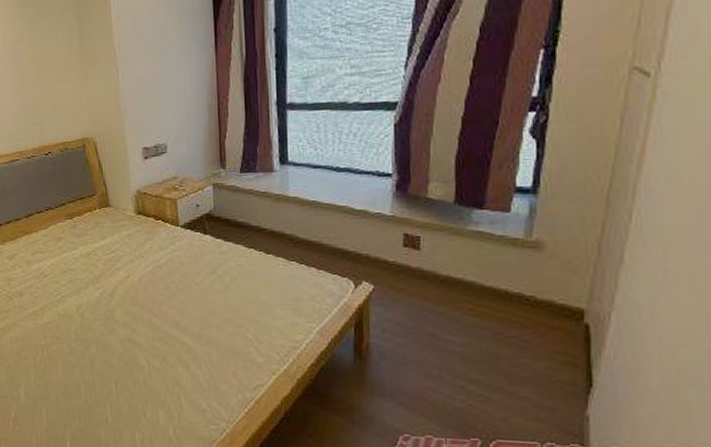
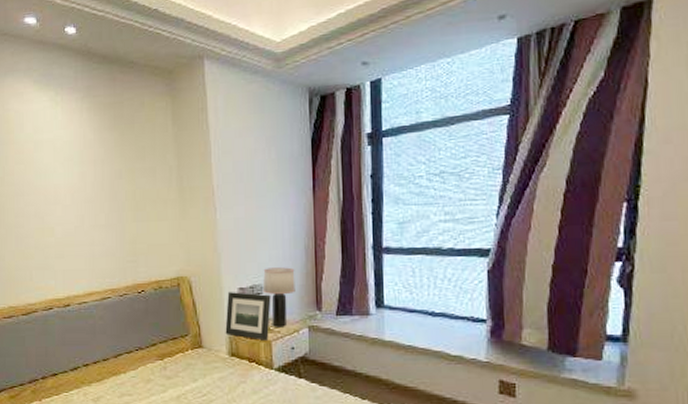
picture frame: none [131,151,176,199] -> present [225,292,271,341]
table lamp: none [166,126,199,186] -> present [262,267,295,327]

